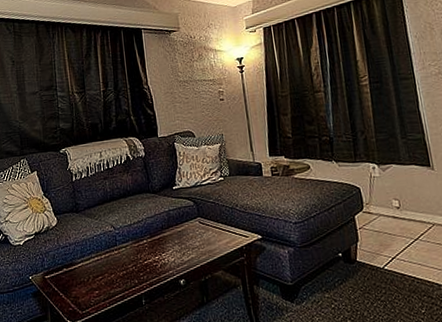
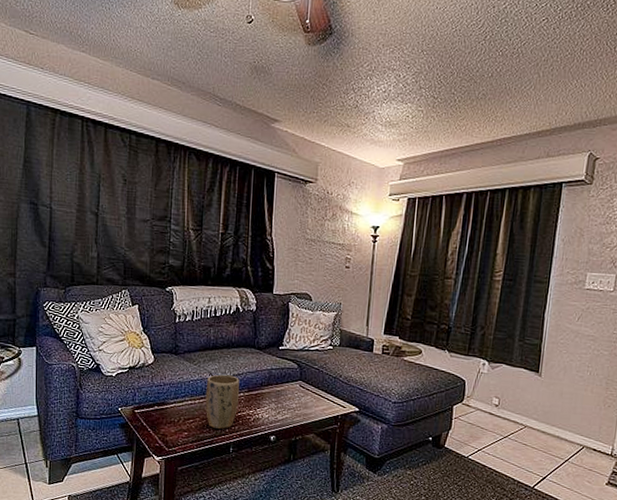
plant pot: none [109,223,143,282] -> present [205,374,240,429]

